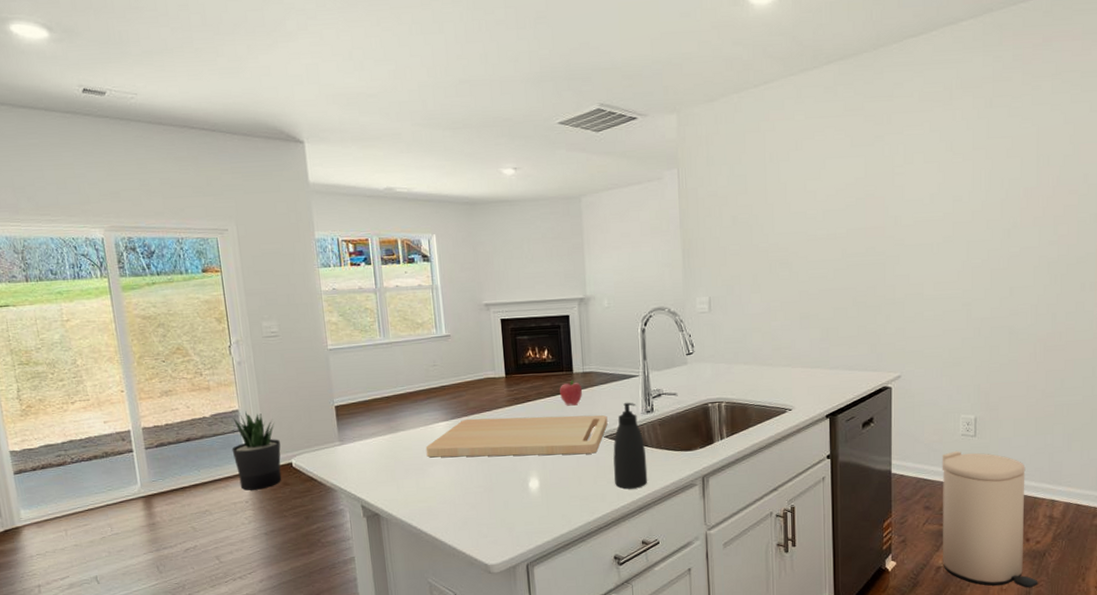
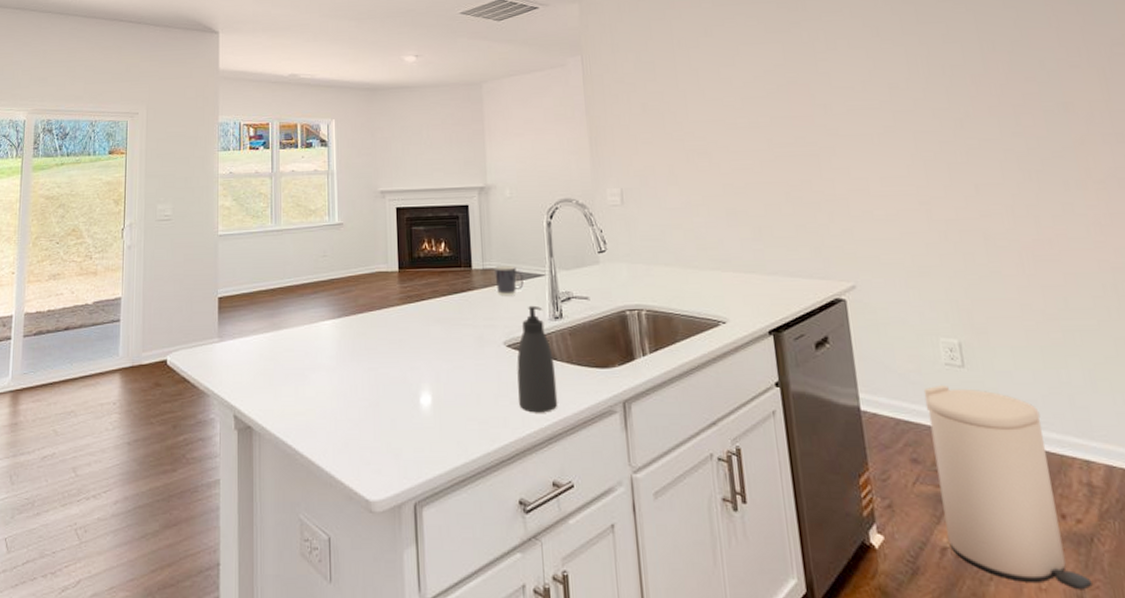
planter: present [232,411,282,491] -> none [108,299,158,390]
cutting board: present [425,414,608,458] -> none [308,317,511,366]
fruit: present [560,381,583,406] -> none [457,278,483,307]
mug: none [594,368,620,395] -> present [495,266,524,296]

